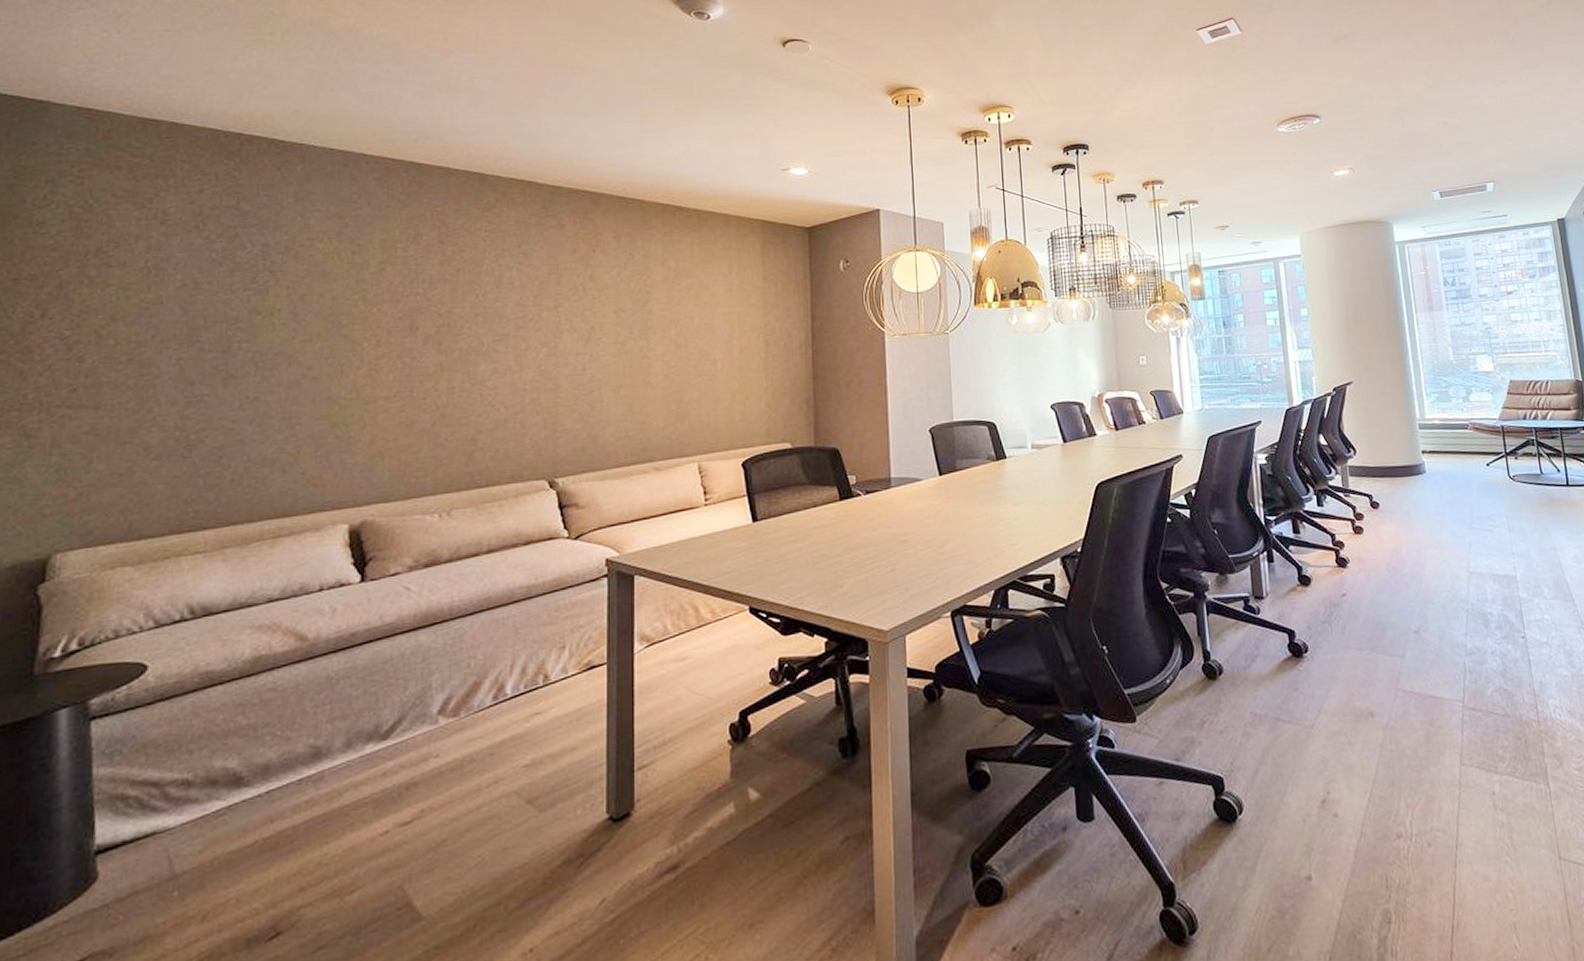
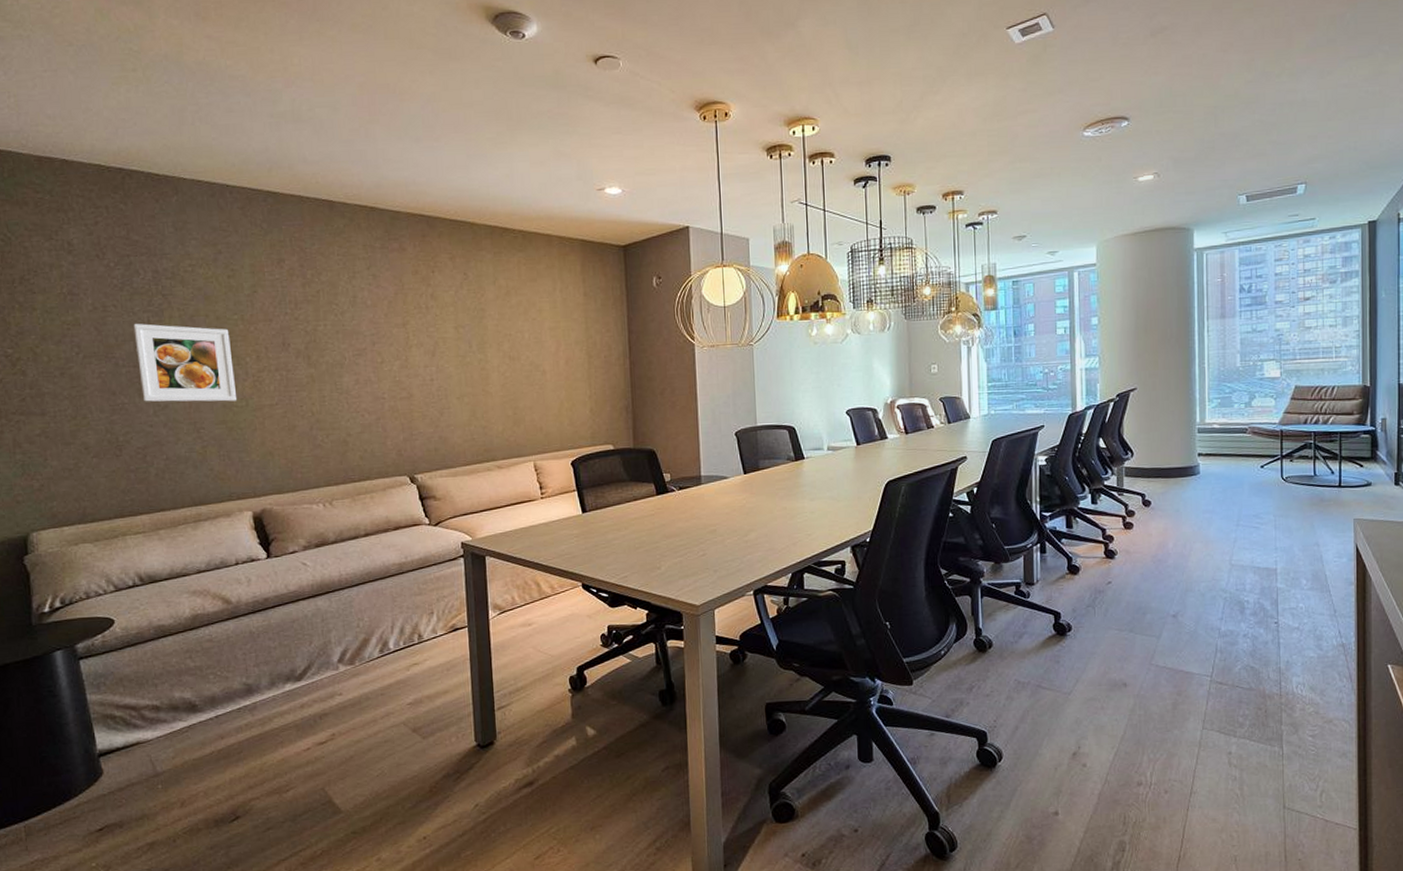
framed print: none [228,303,347,394] -> present [133,323,236,402]

